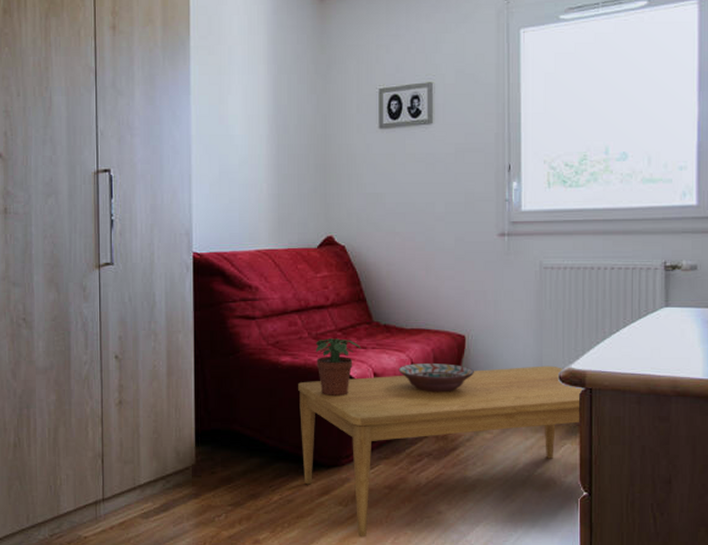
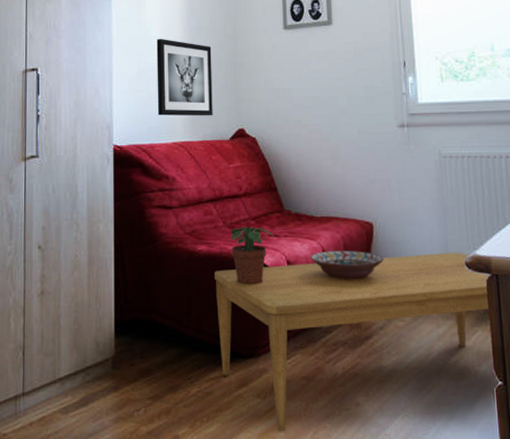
wall art: none [239,137,300,223] -> present [156,38,213,116]

